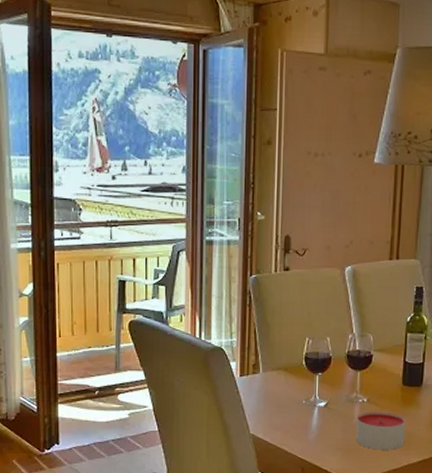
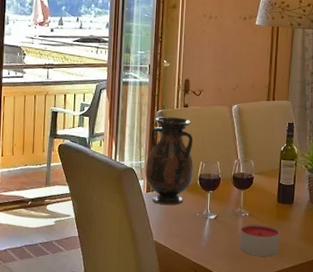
vase: none [237,283,297,392] -> present [145,117,193,206]

